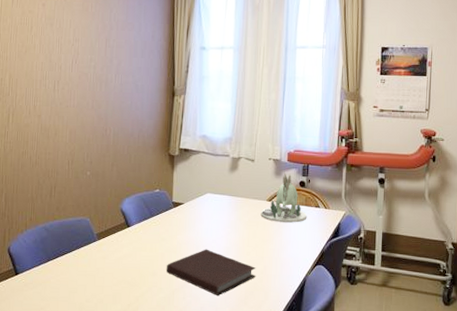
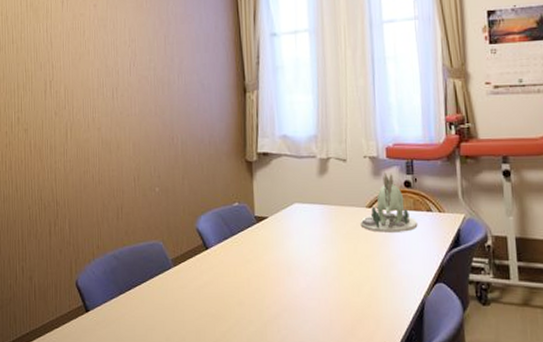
notebook: present [167,249,256,295] -> none [255,270,362,326]

